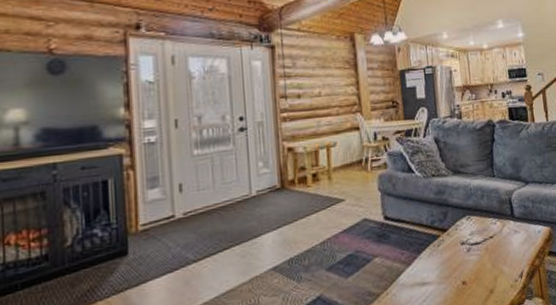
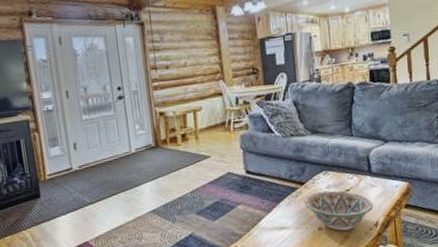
decorative bowl: none [446,238,517,285] -> present [303,190,373,231]

